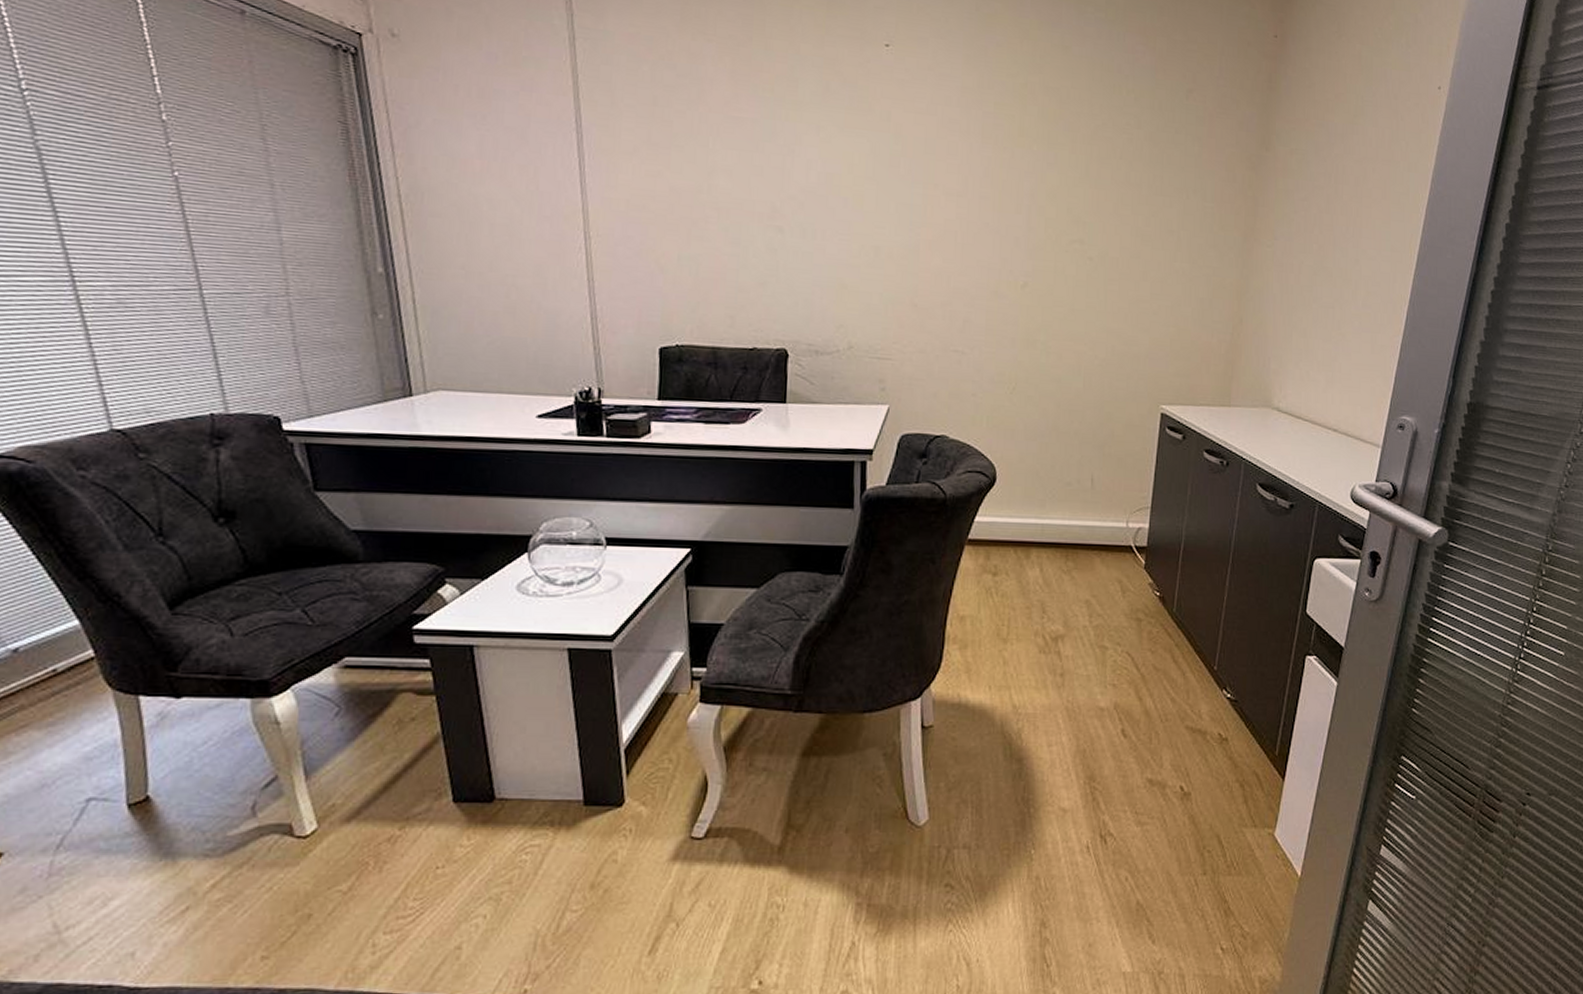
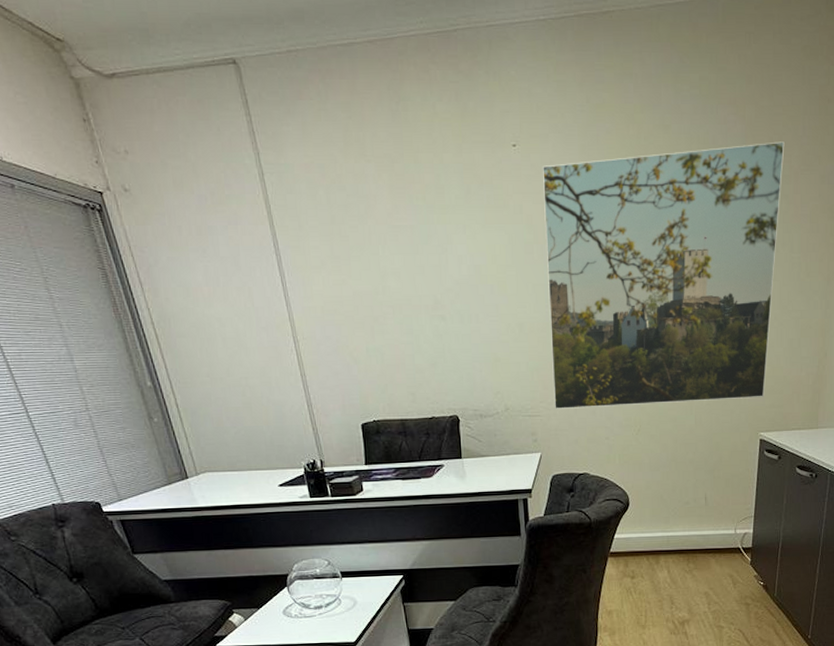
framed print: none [910,71,1199,364] -> present [542,141,785,409]

